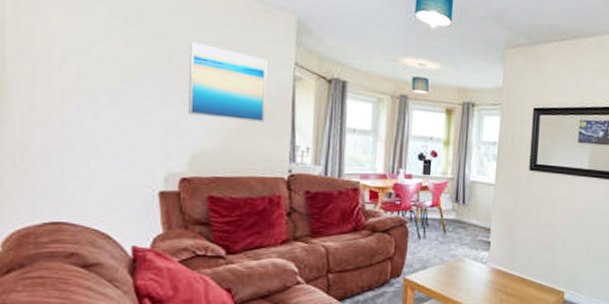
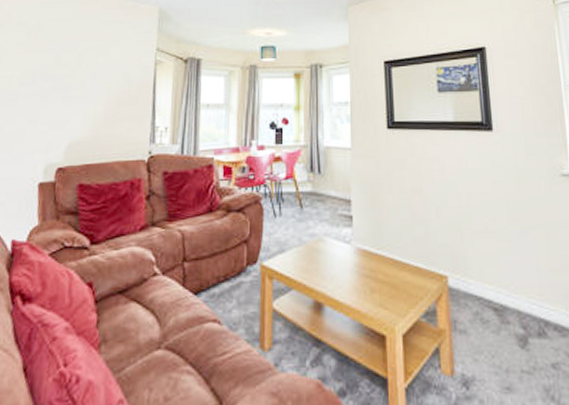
wall art: present [188,41,267,123] -> none [68,42,134,108]

